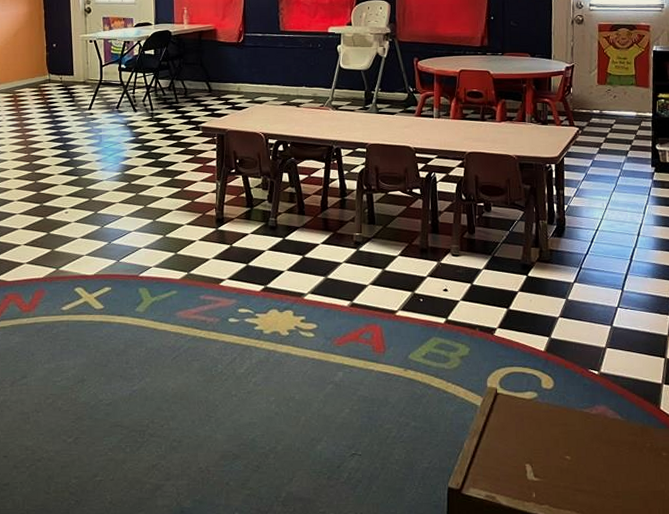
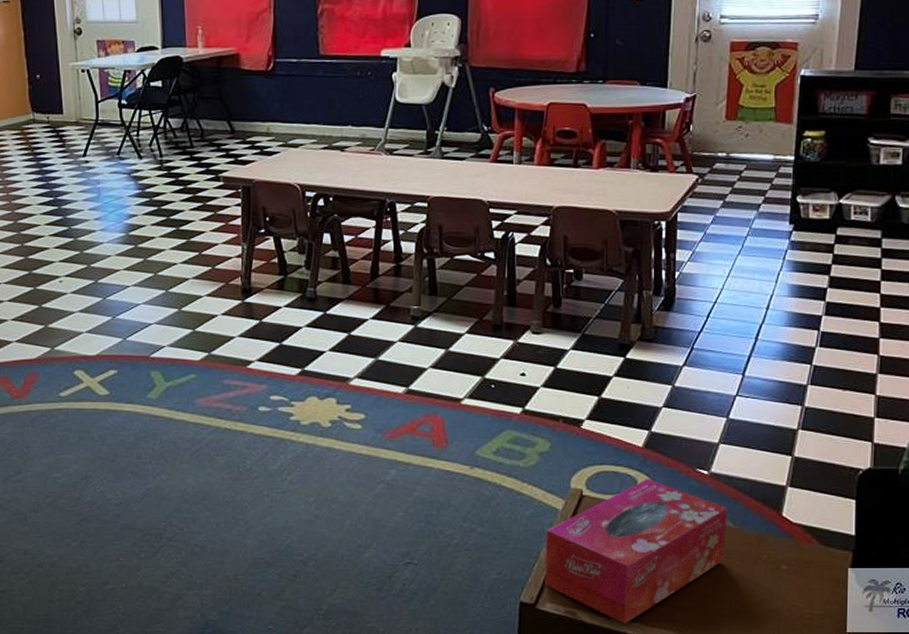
tissue box: none [468,377,616,507] -> present [545,478,728,625]

